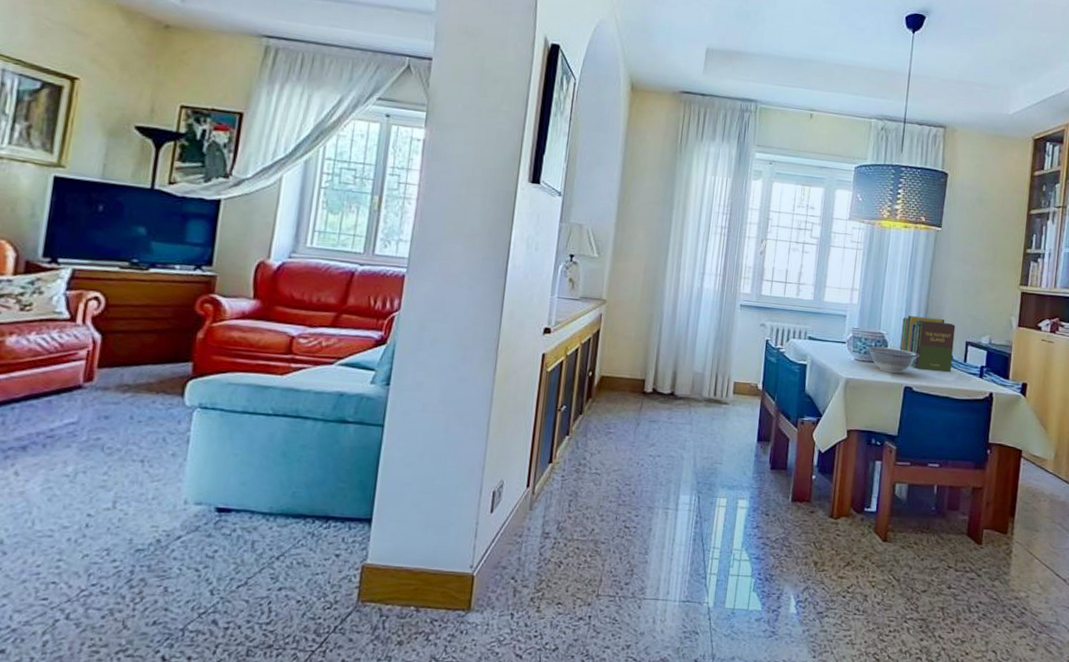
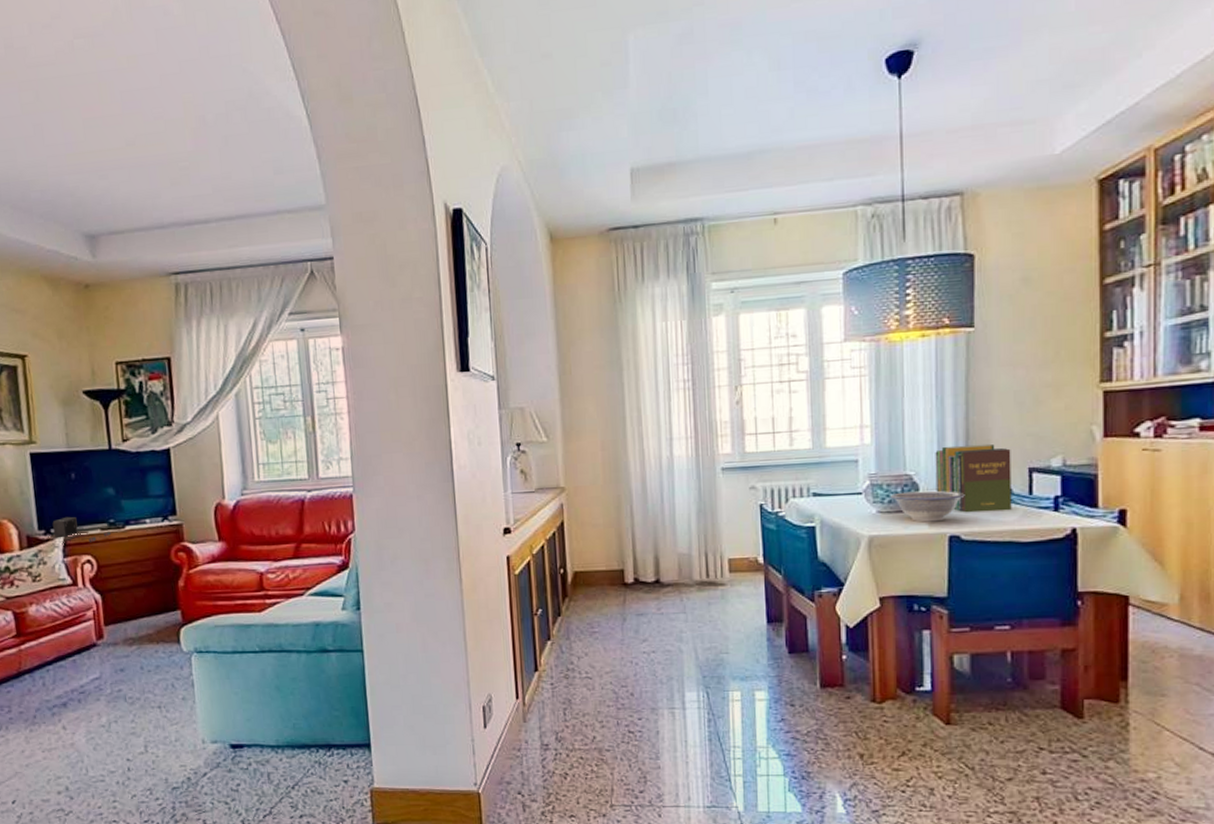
game console: none [45,248,132,280] -> present [42,516,112,543]

